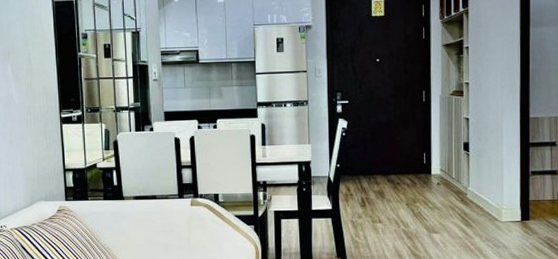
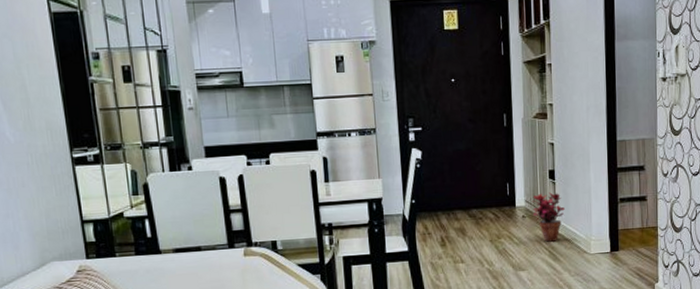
potted plant: none [446,163,478,208] -> present [531,192,565,242]

